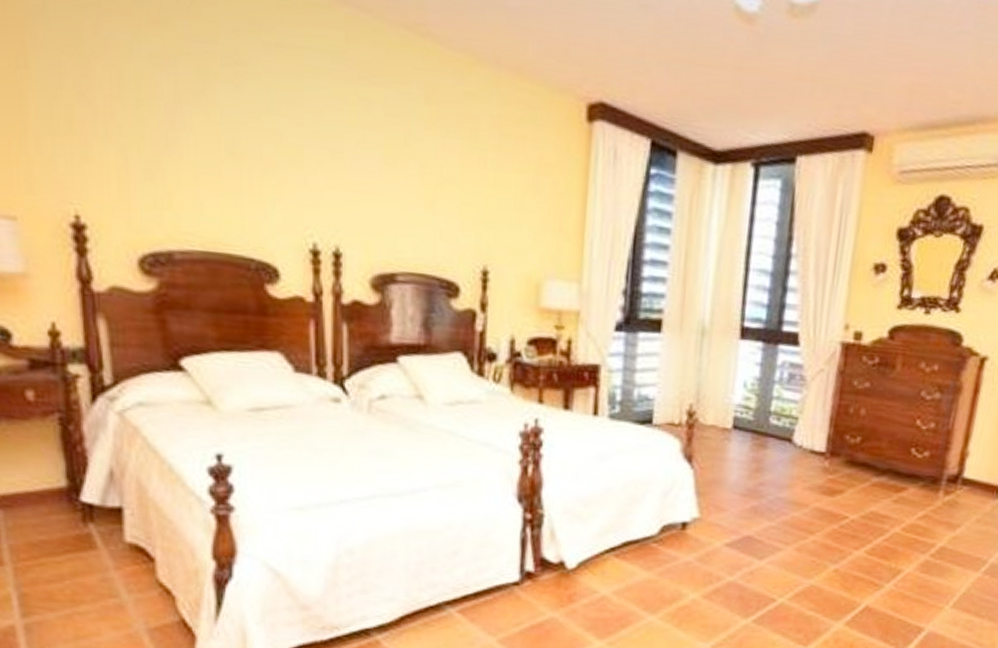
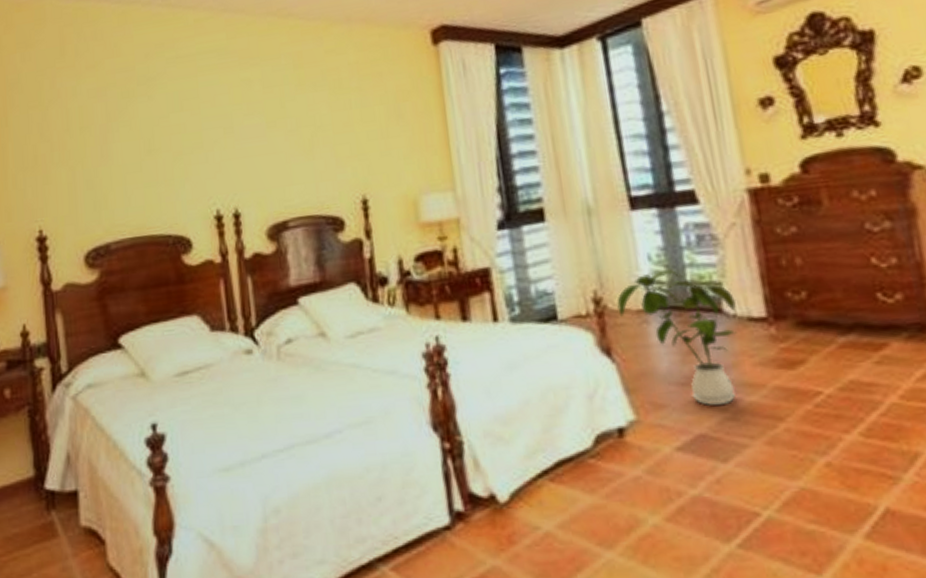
house plant: none [707,397,806,516] -> present [616,269,737,405]

